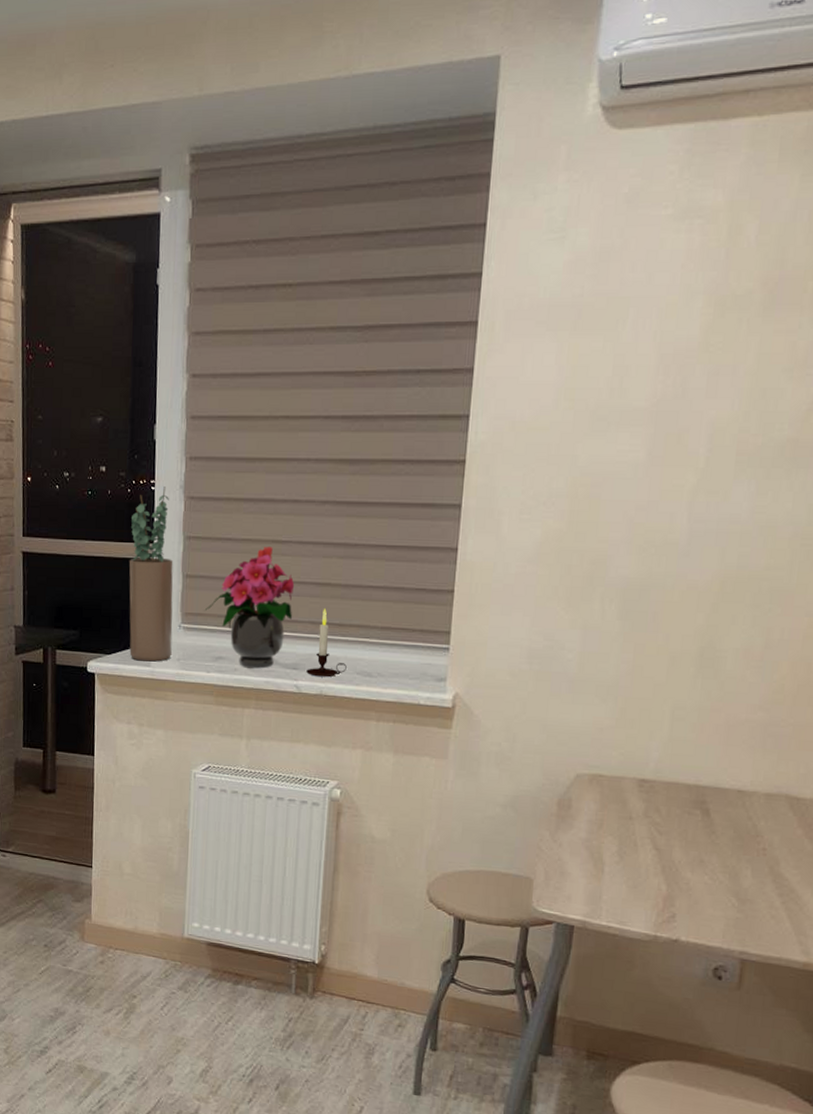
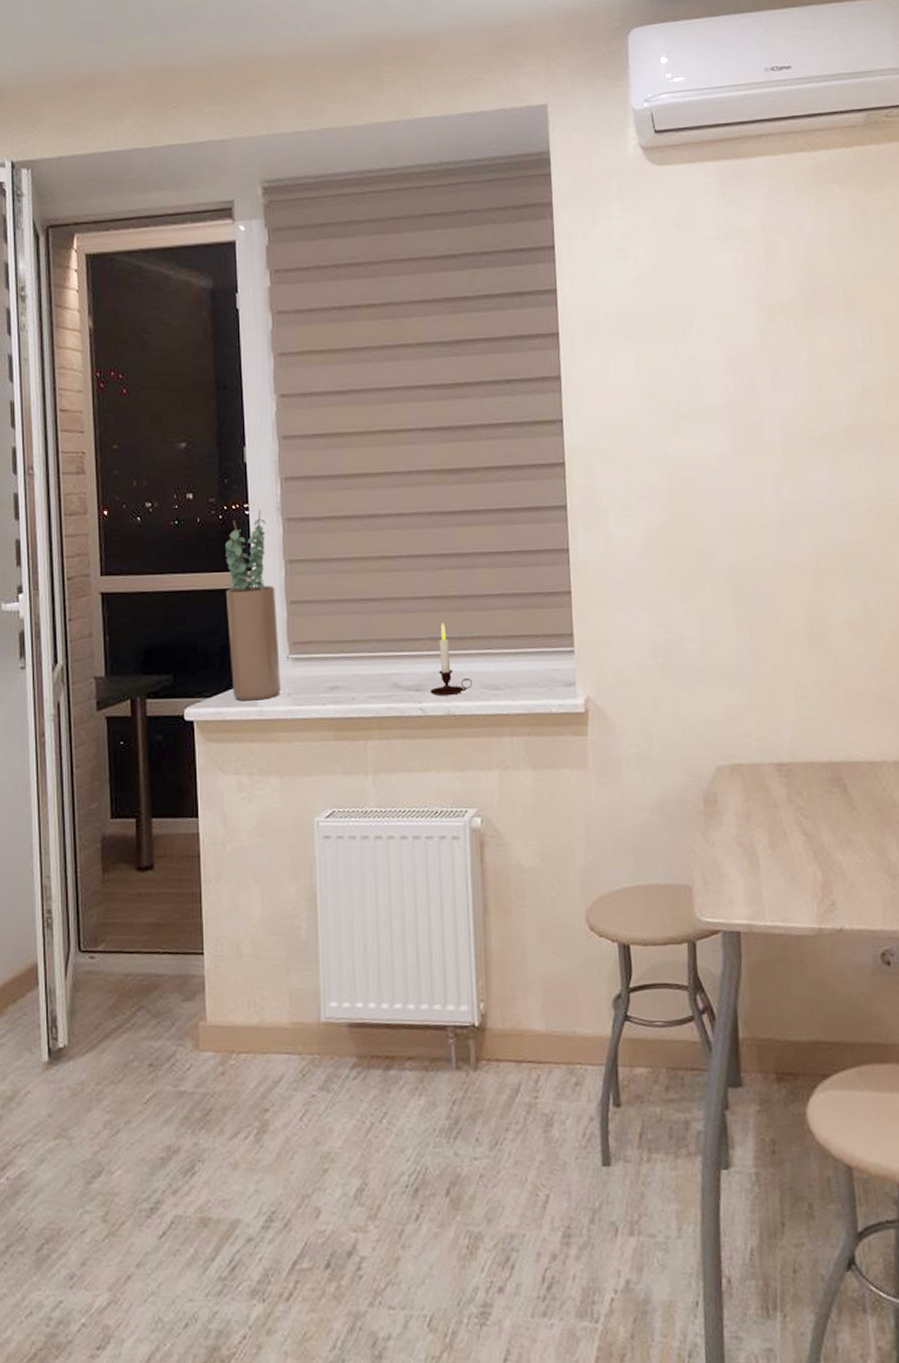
potted flower: present [204,546,295,669] -> none [313,562,410,696]

